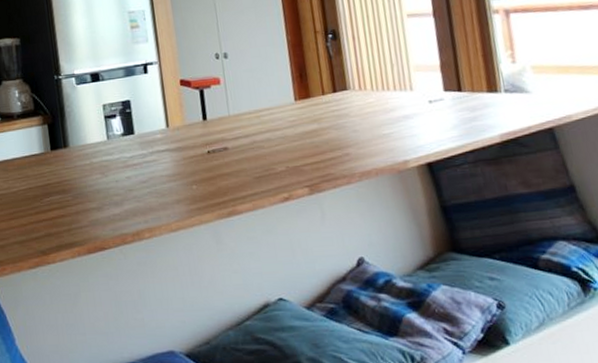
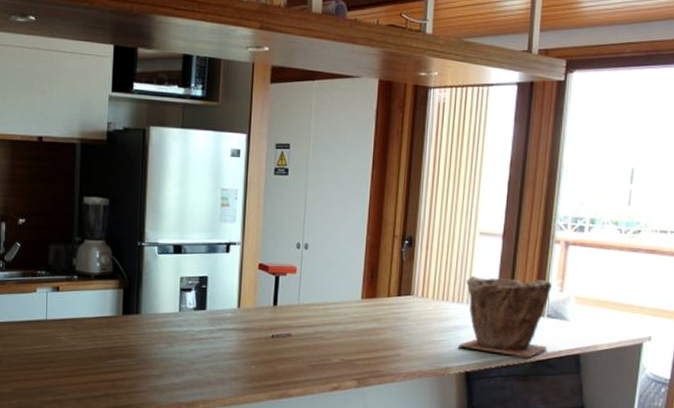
plant pot: none [404,54,514,139] -> present [458,276,552,358]

